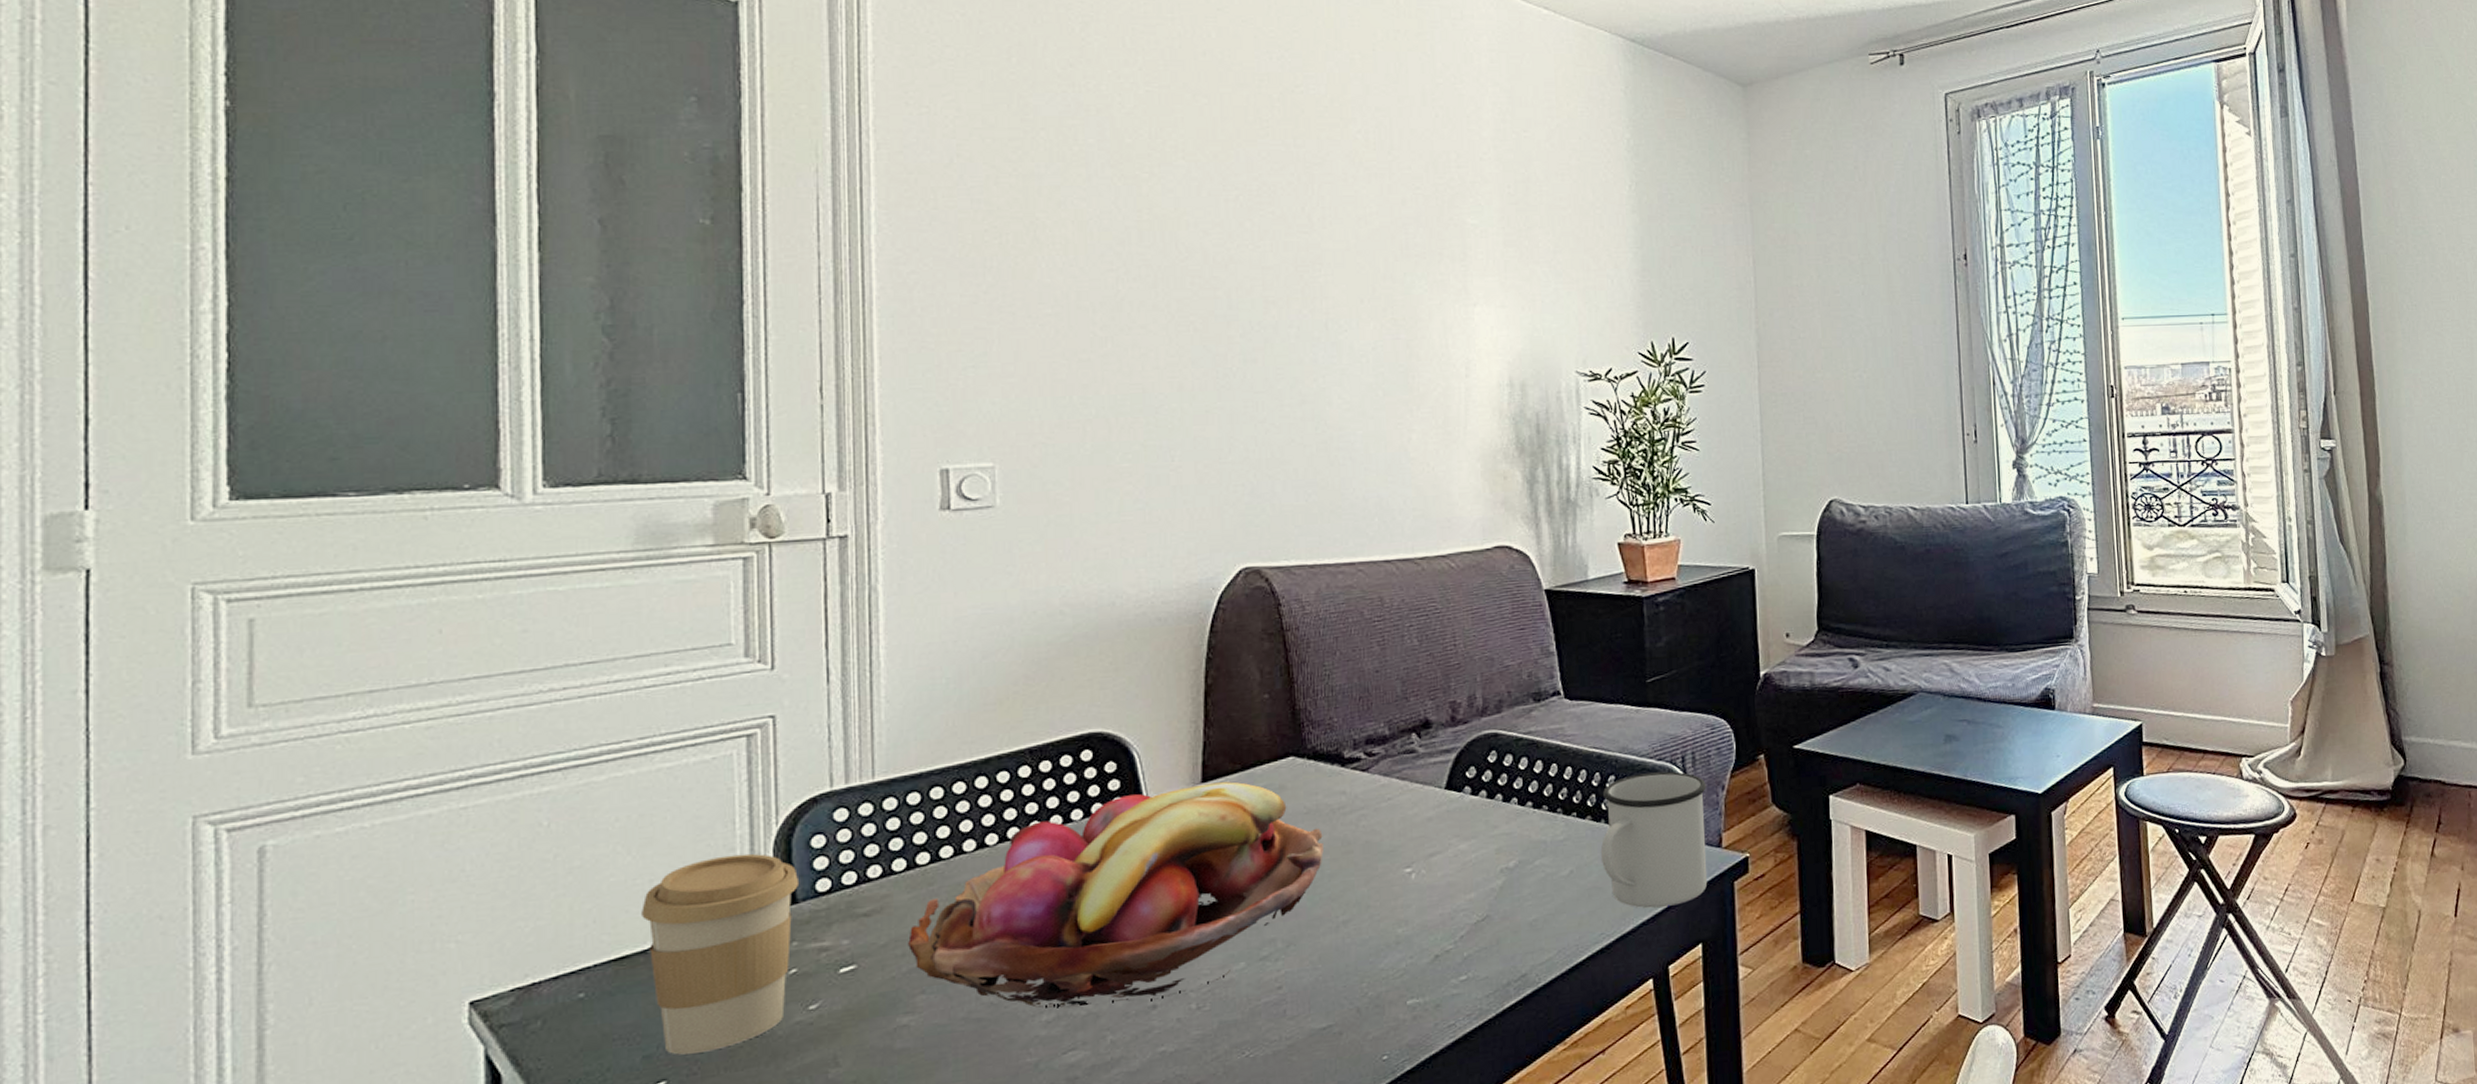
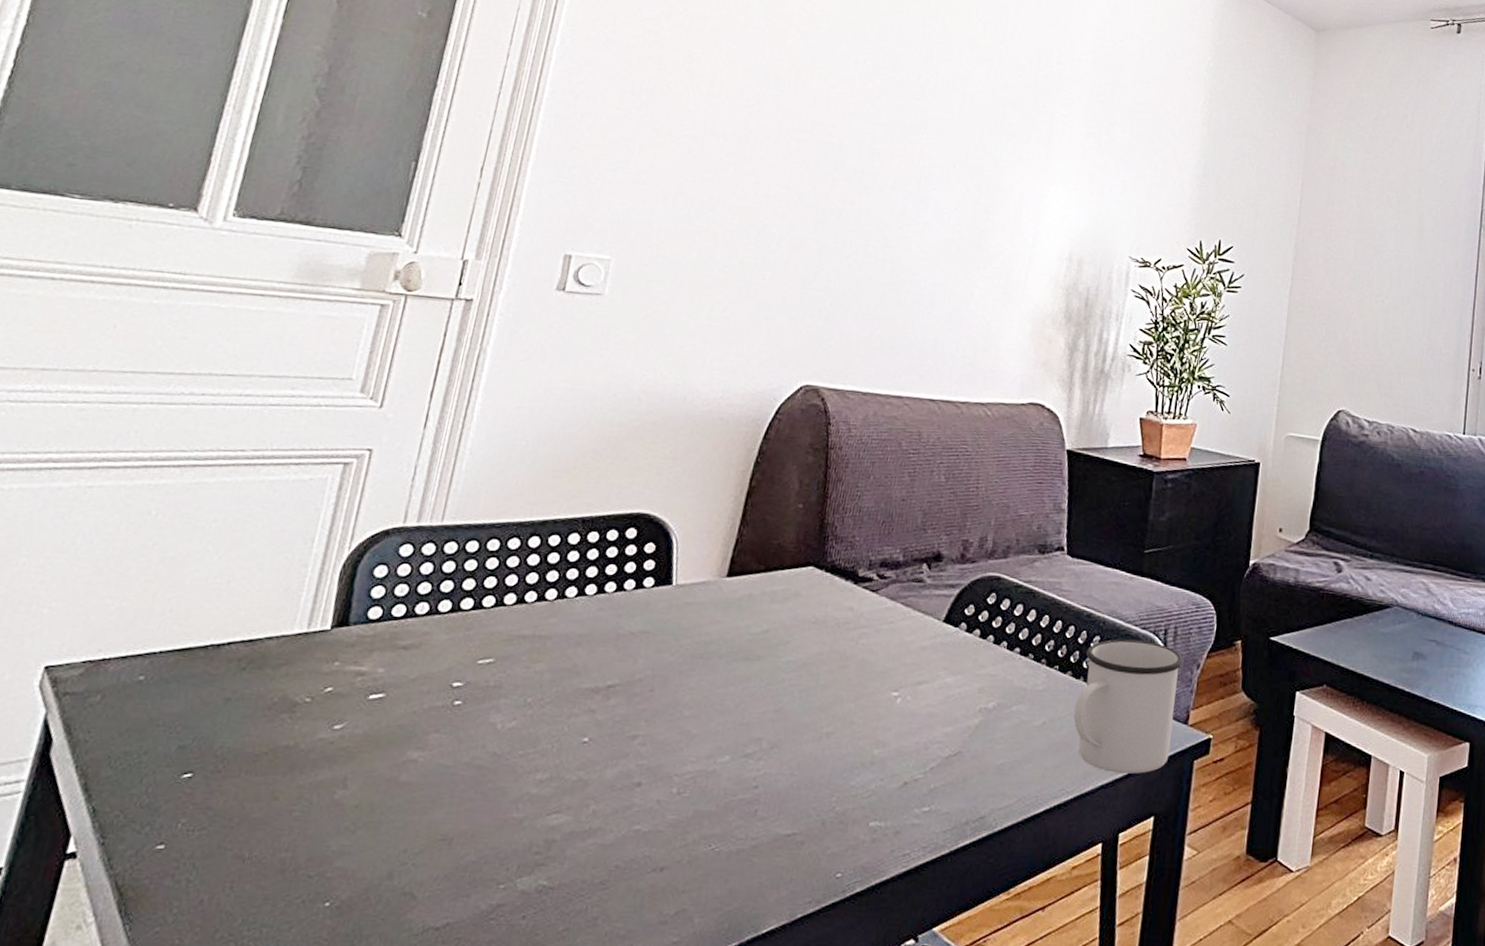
coffee cup: present [641,853,798,1055] -> none [200,570,356,753]
fruit basket: present [908,781,1324,1008] -> none [434,576,825,778]

